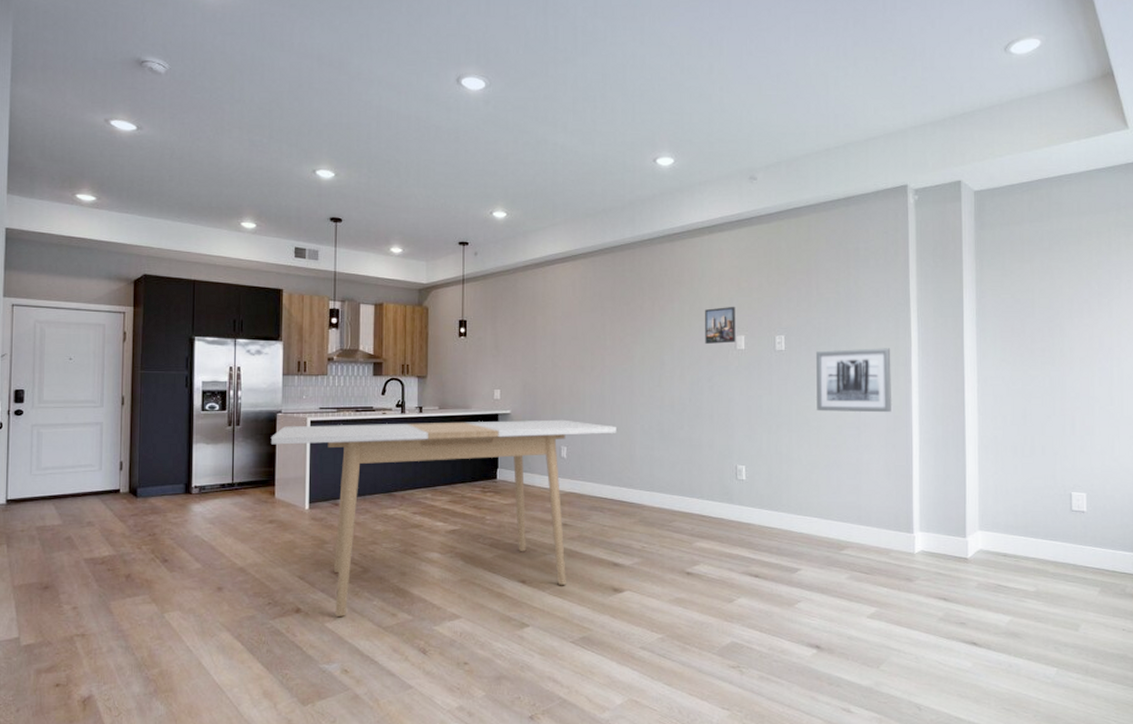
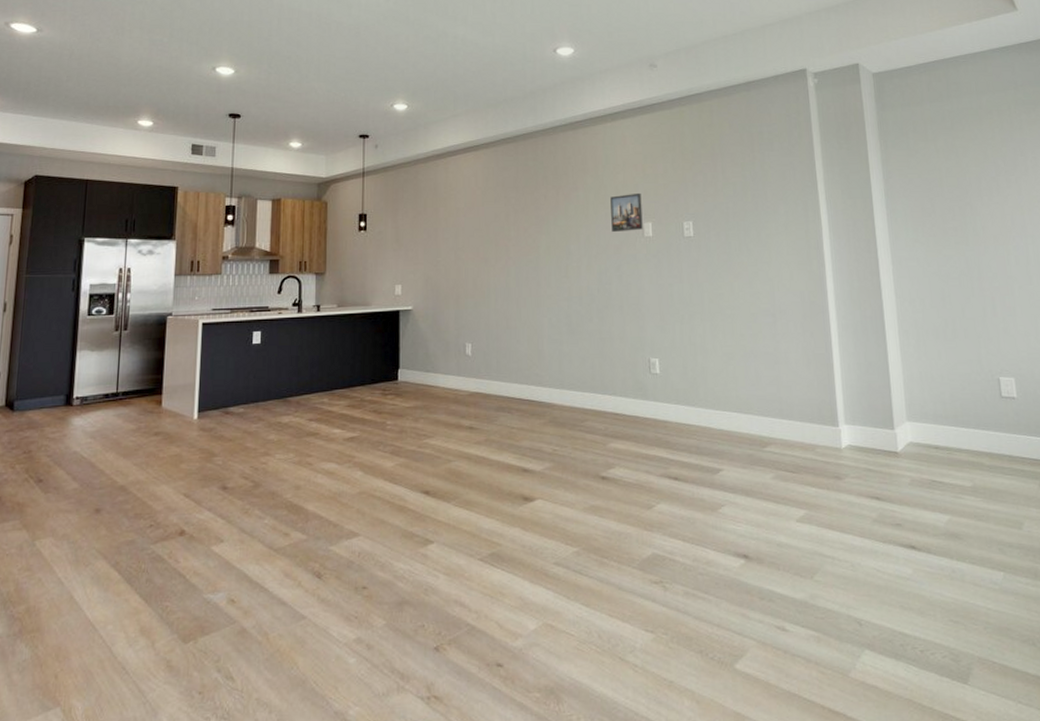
dining table: present [270,419,616,616] -> none [159,314,523,538]
wall art: present [815,348,891,413] -> none [725,231,806,299]

